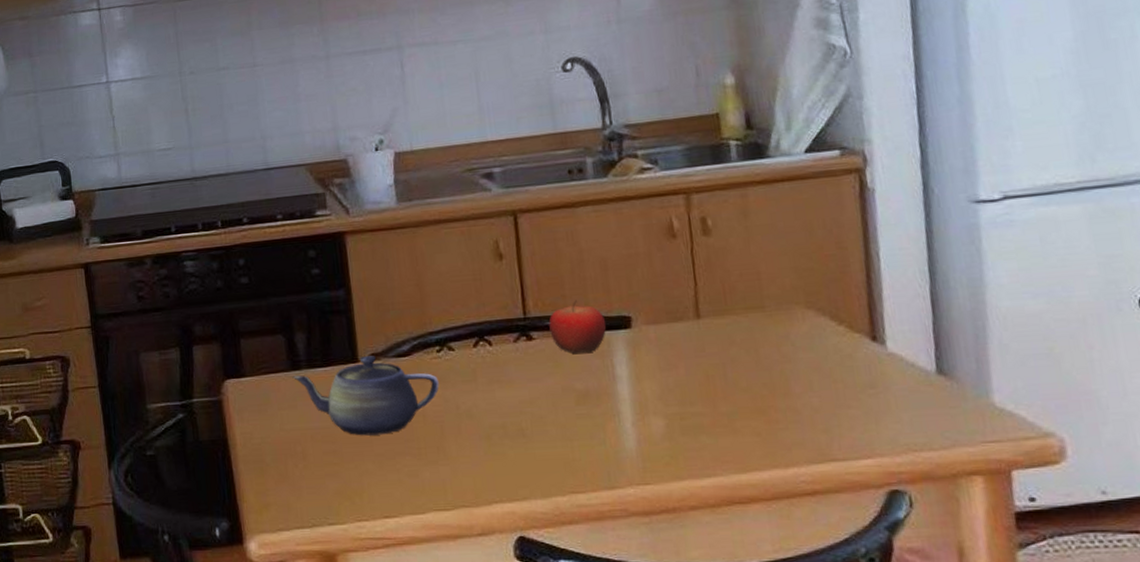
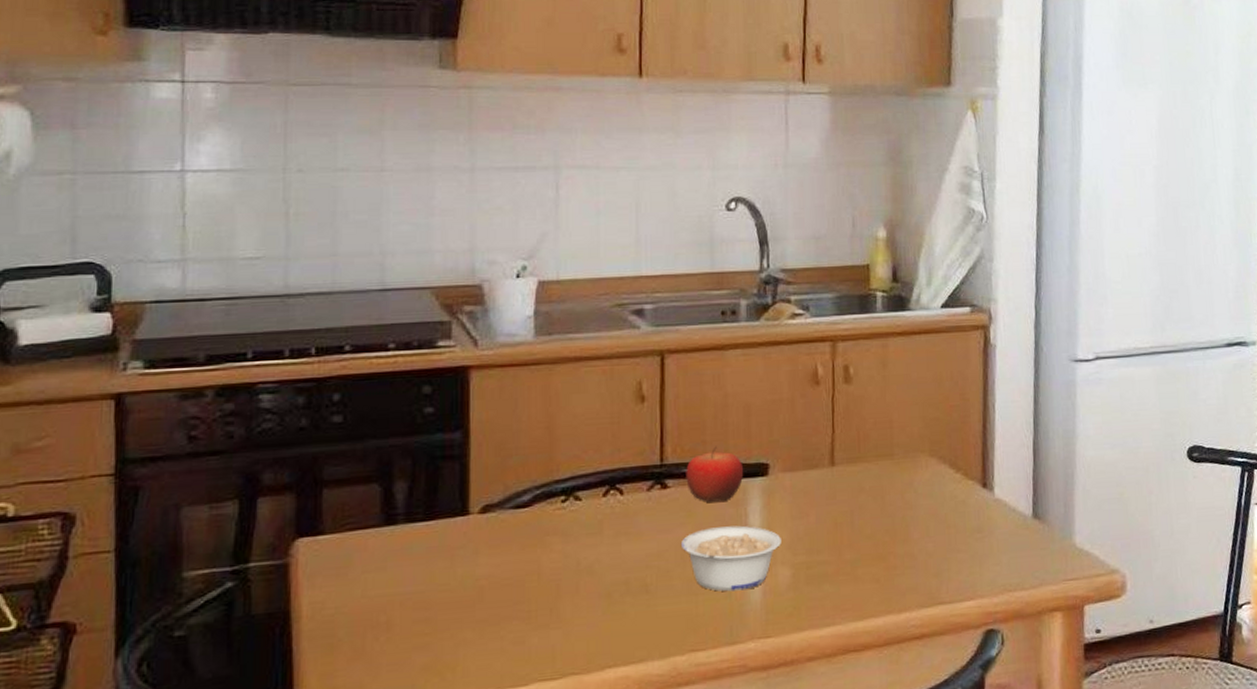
teapot: present [292,356,439,436] -> none [384,507,560,600]
legume: none [550,376,652,439] -> present [680,525,781,592]

